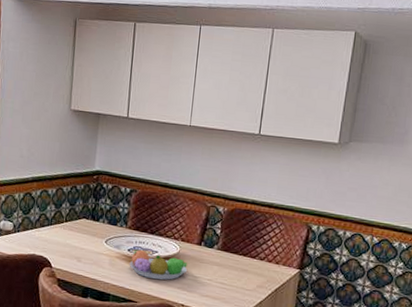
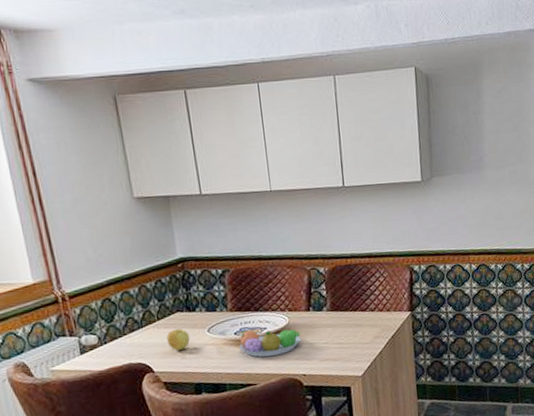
apple: none [69,233,89,254] -> present [166,329,190,351]

